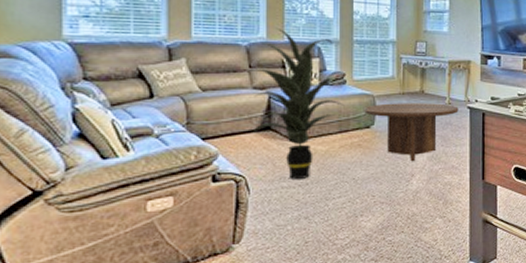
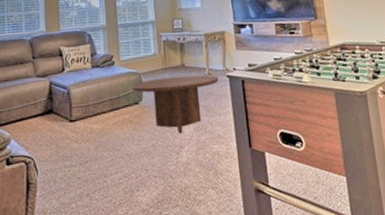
indoor plant: present [247,28,345,179] -> none [31,22,115,158]

